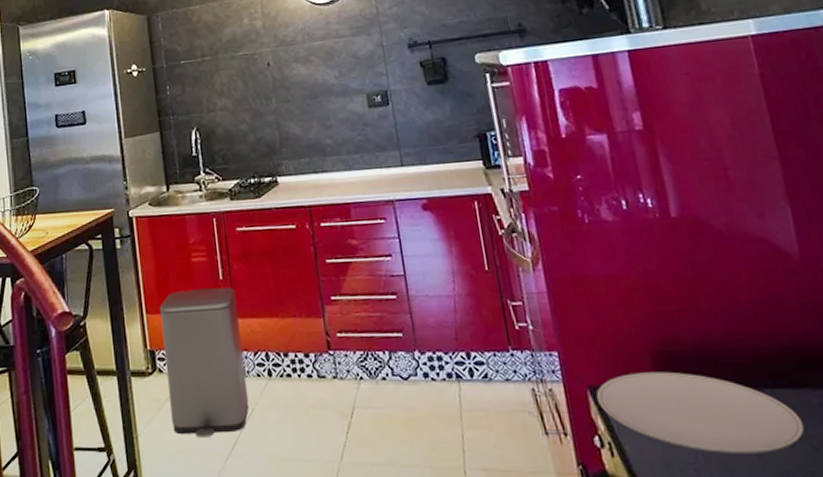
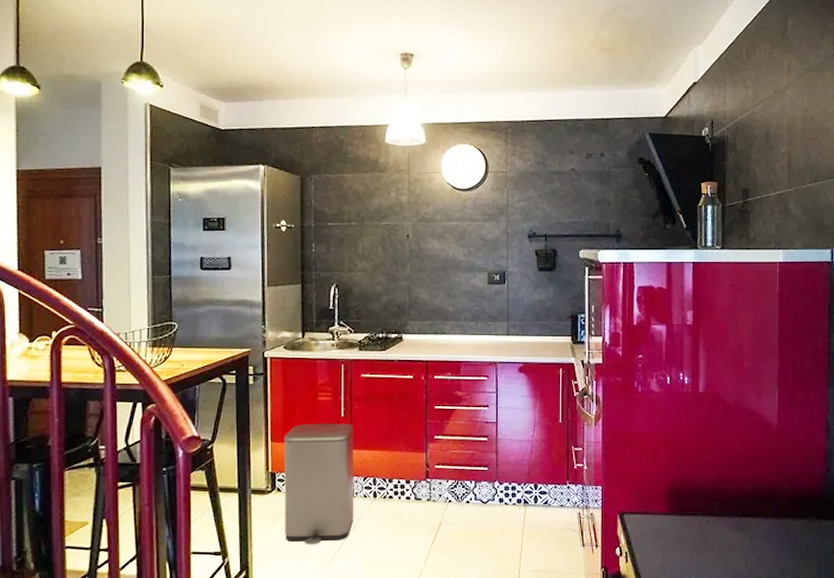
plate: present [596,371,804,454] -> none [623,503,755,561]

